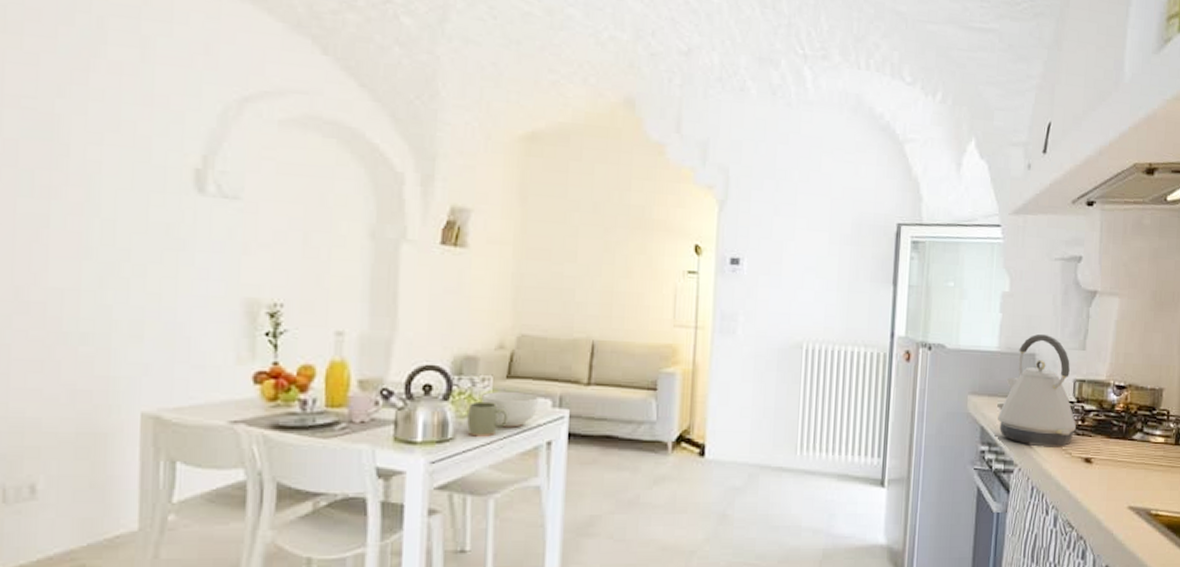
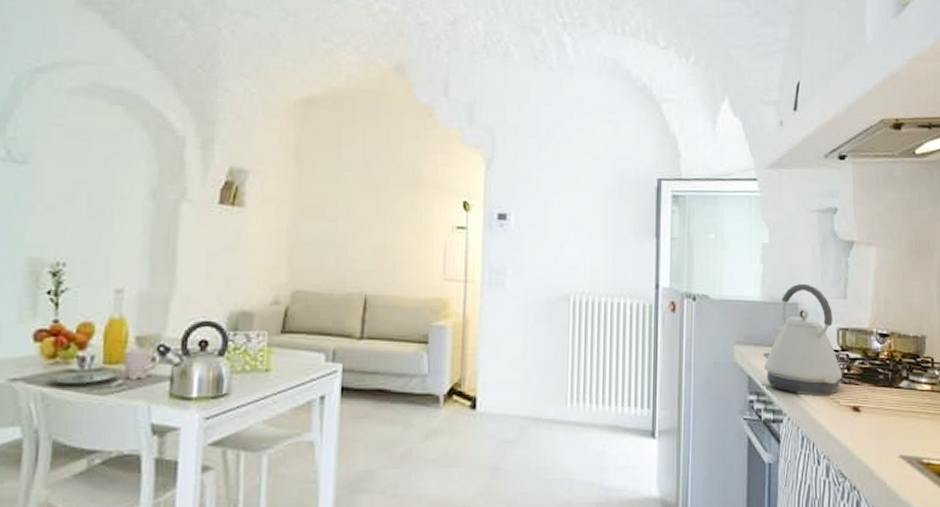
mug: present [467,401,508,437] -> none [241,356,282,392]
bowl: present [482,391,540,428] -> none [256,345,313,382]

